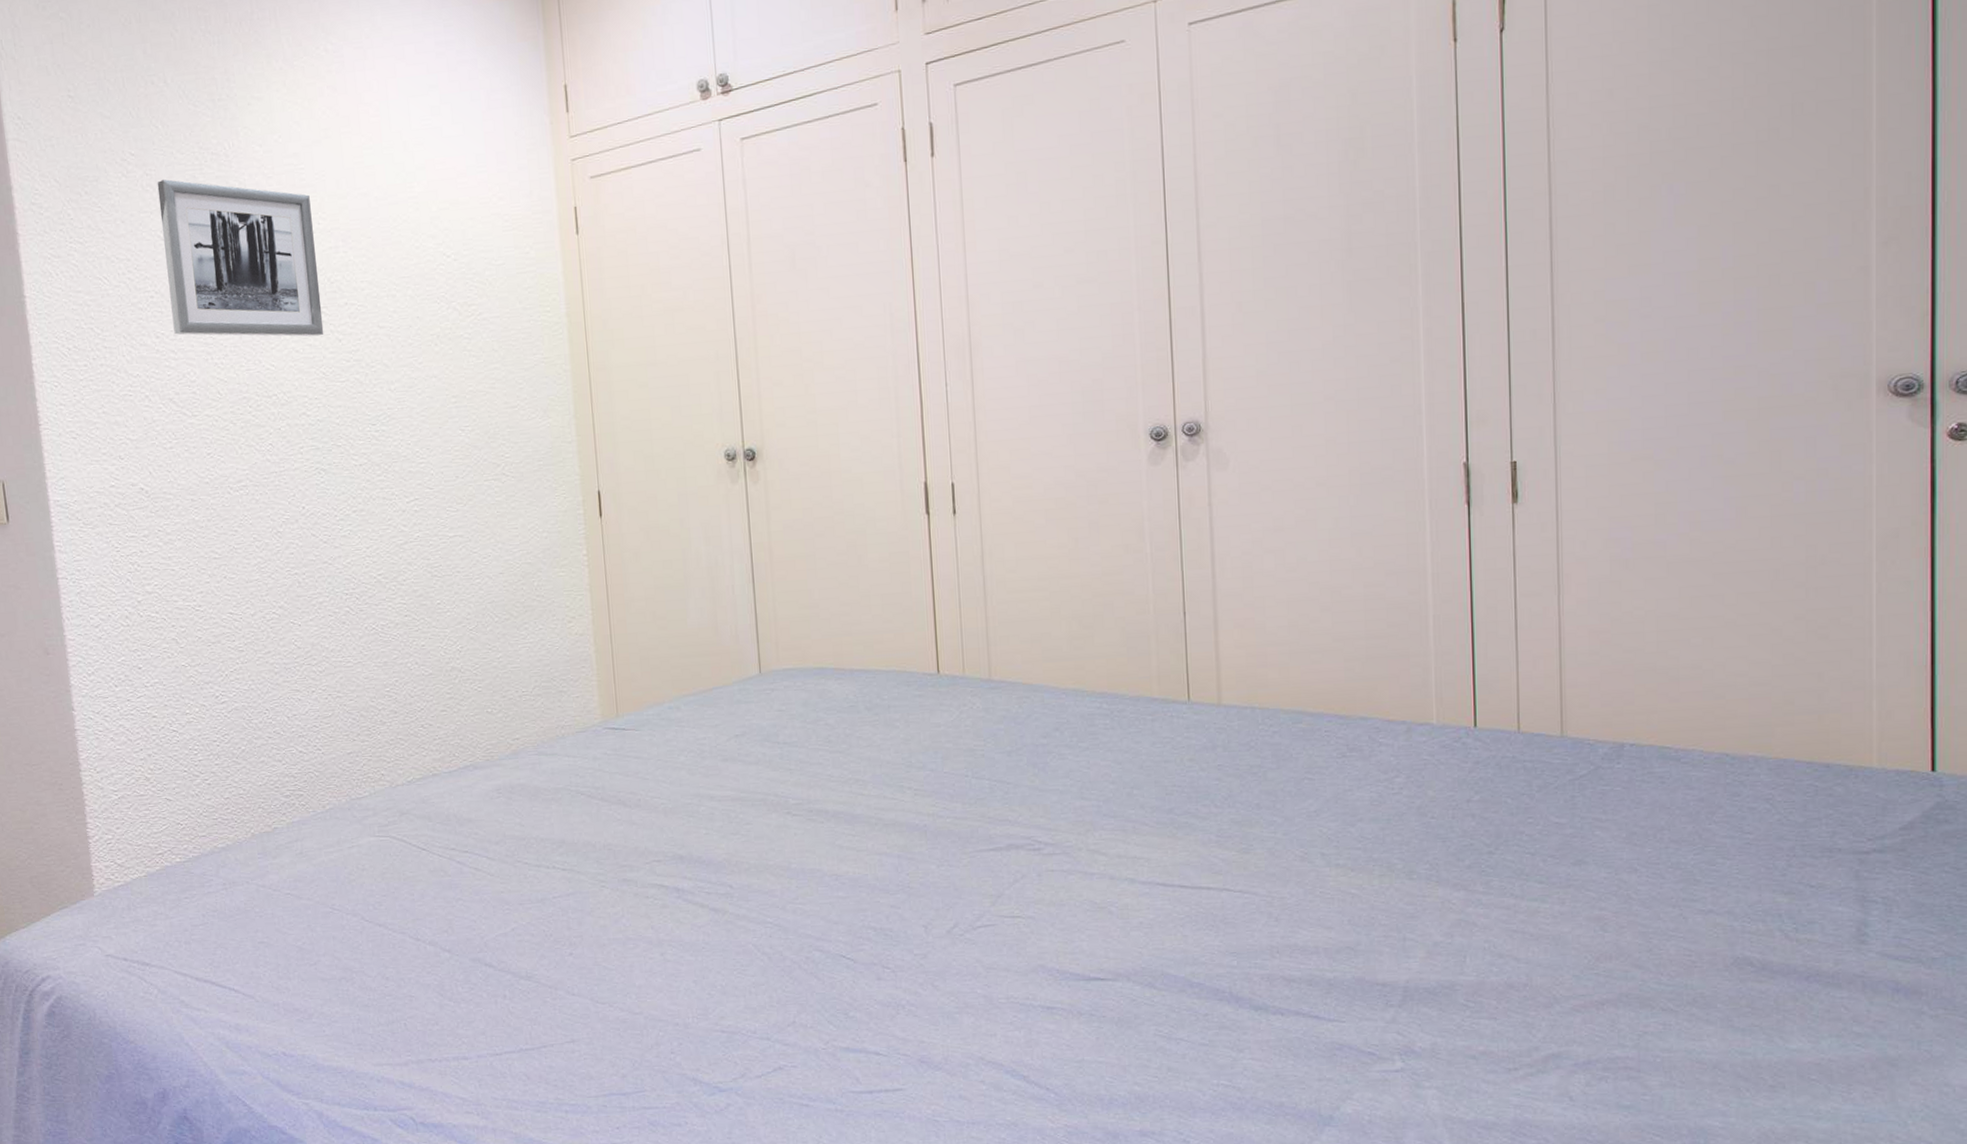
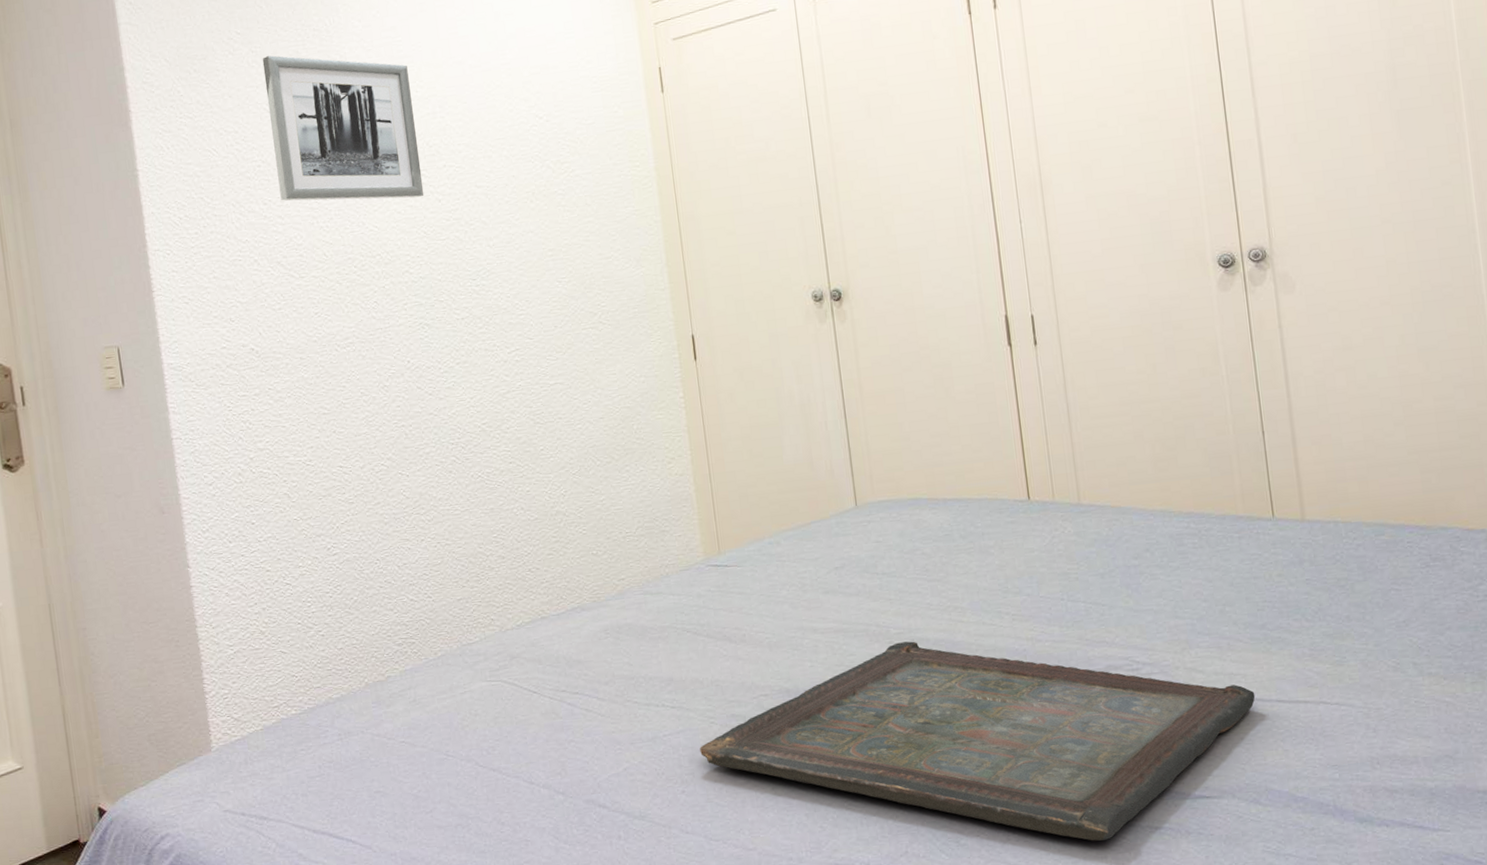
serving tray: none [589,812,1158,1018] -> present [700,641,1256,841]

